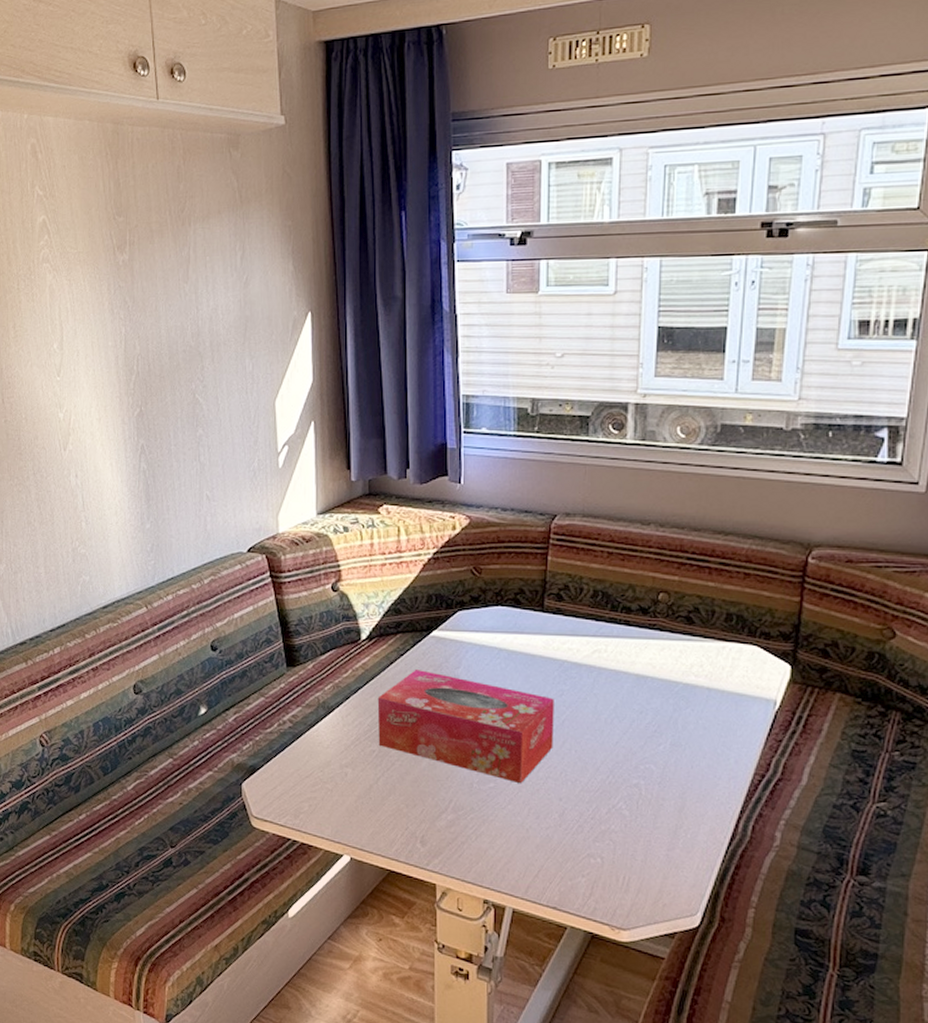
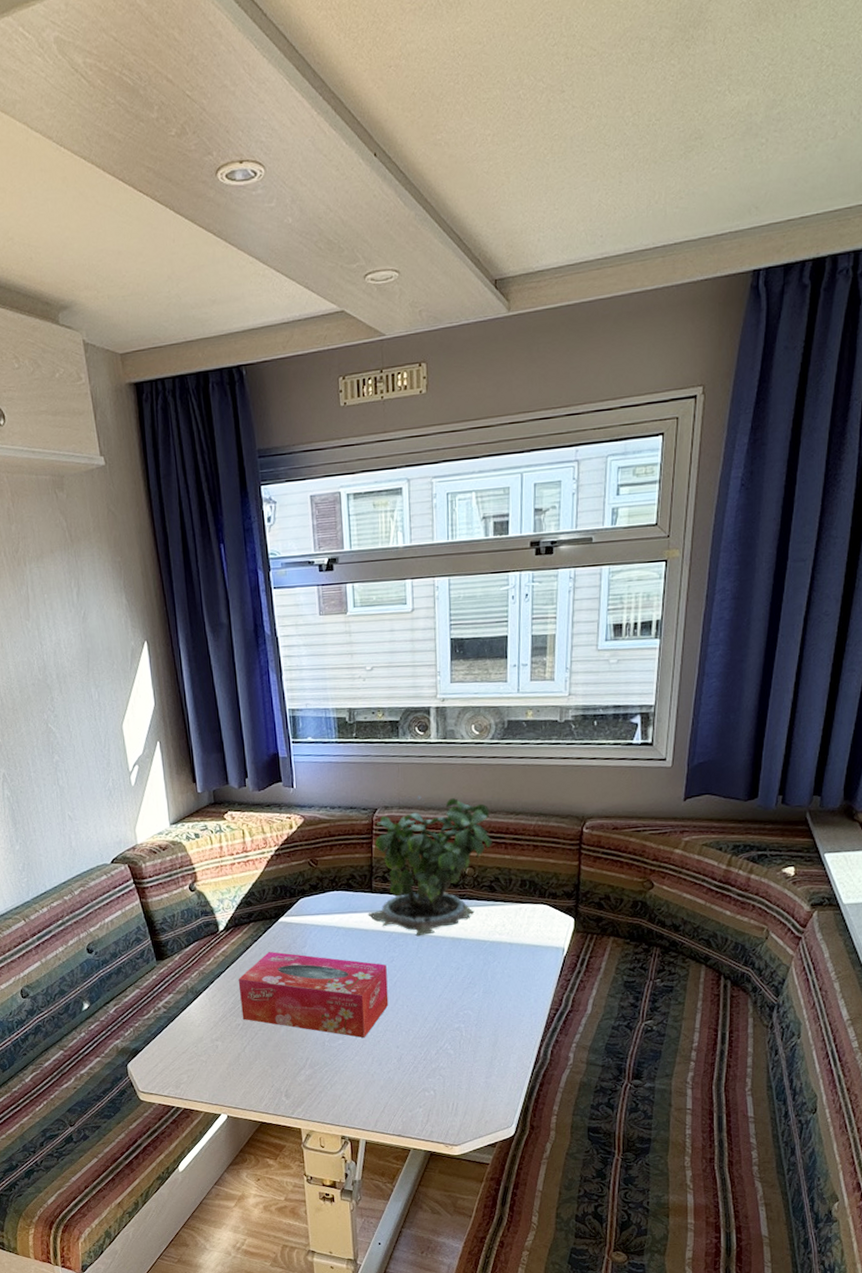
potted plant: none [536,504,693,669] -> present [368,796,492,937]

